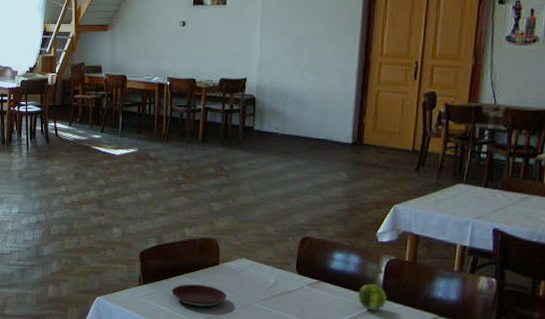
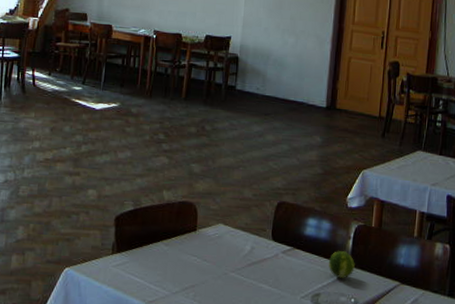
plate: present [171,284,227,308] -> none [146,252,203,278]

